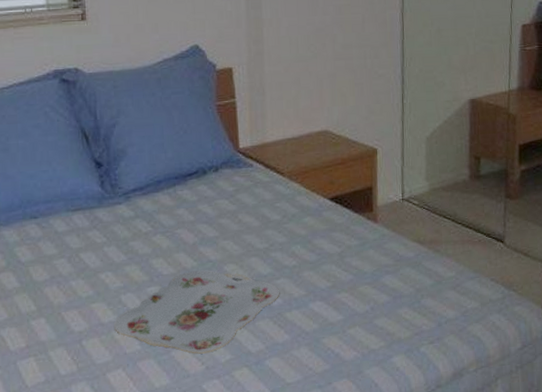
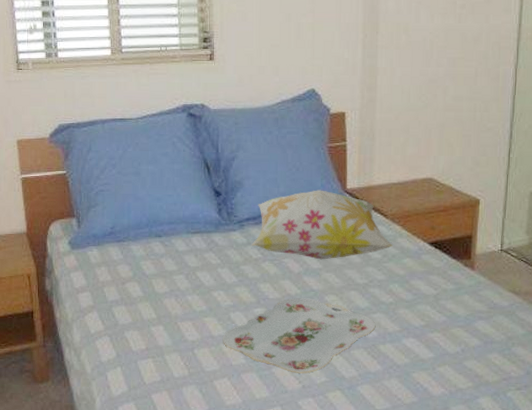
decorative pillow: none [139,152,292,227] -> present [251,190,393,260]

